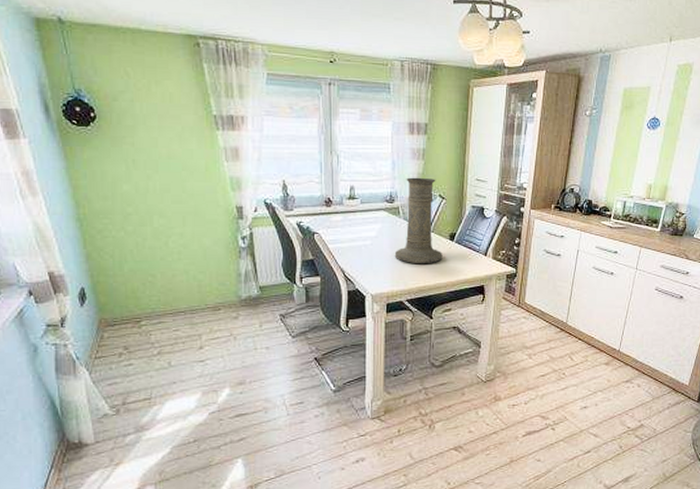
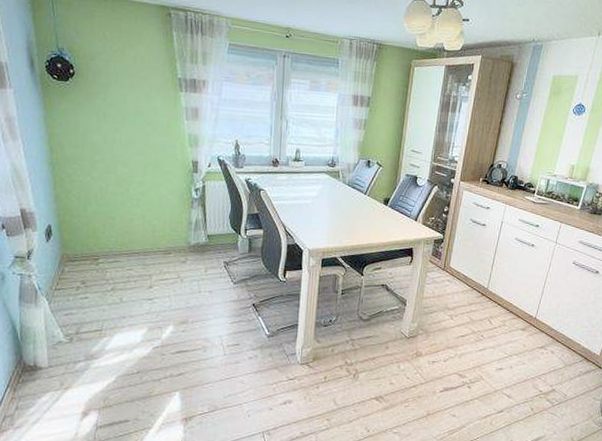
vase: present [394,177,443,264] -> none [332,144,377,225]

